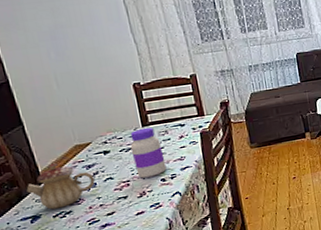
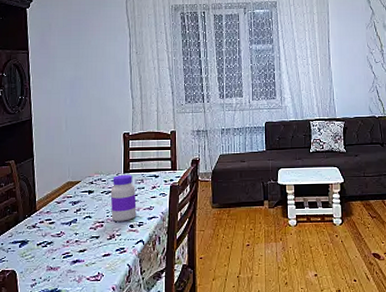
teapot: present [26,163,95,210] -> none [23,195,76,238]

